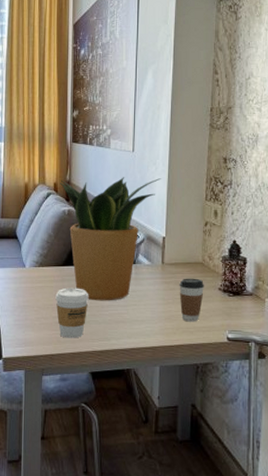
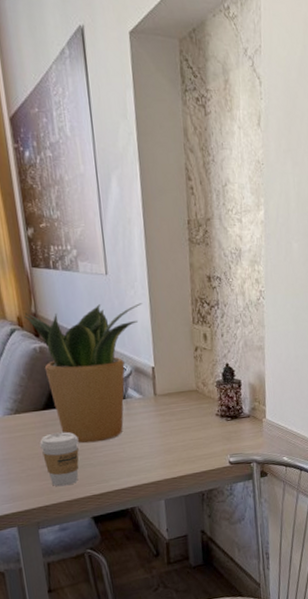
coffee cup: present [179,278,204,322] -> none [175,406,202,452]

